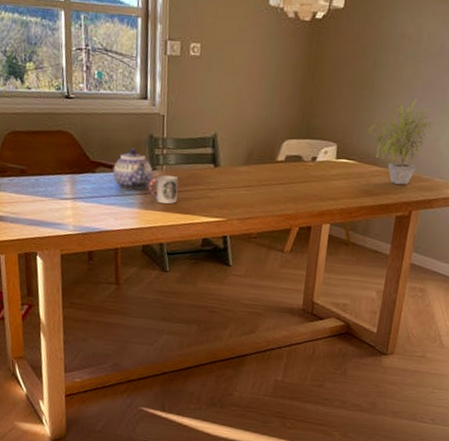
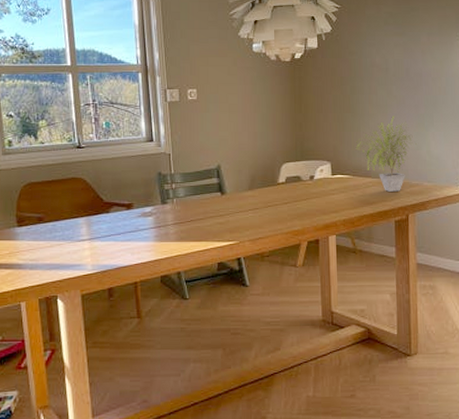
teapot: present [112,148,153,191] -> none [126,186,164,225]
cup: present [148,175,179,204] -> none [161,208,190,233]

